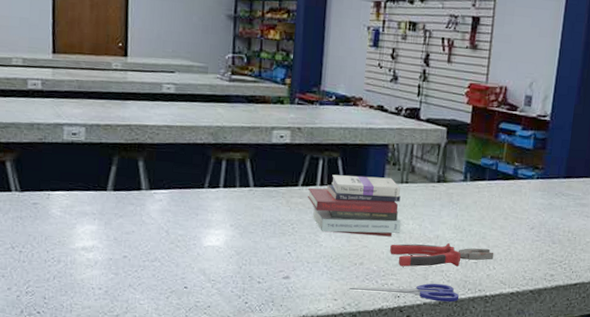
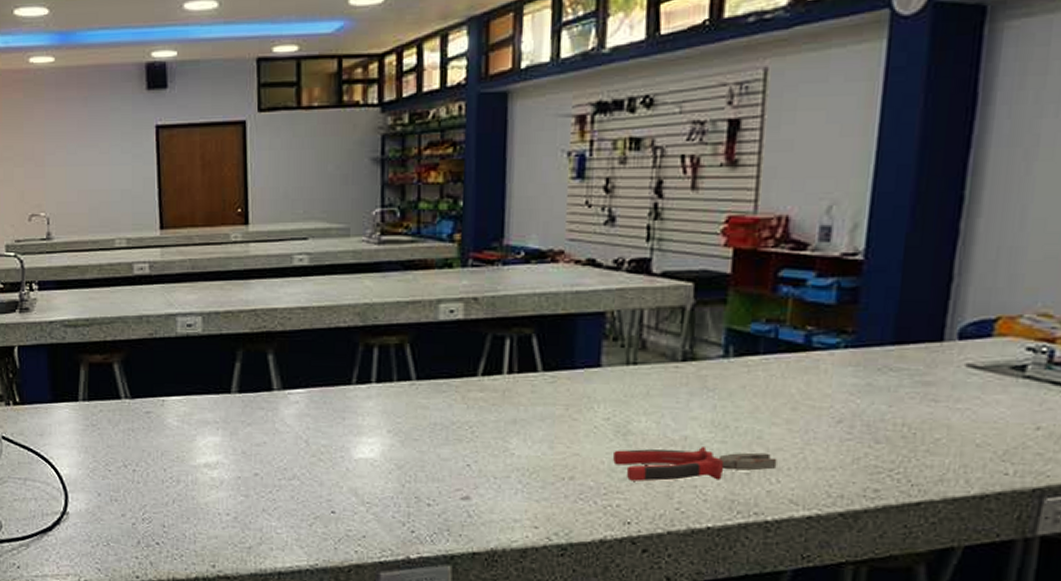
books: present [307,175,402,237] -> none [490,357,629,440]
scissors: present [349,283,460,302] -> none [555,503,724,531]

